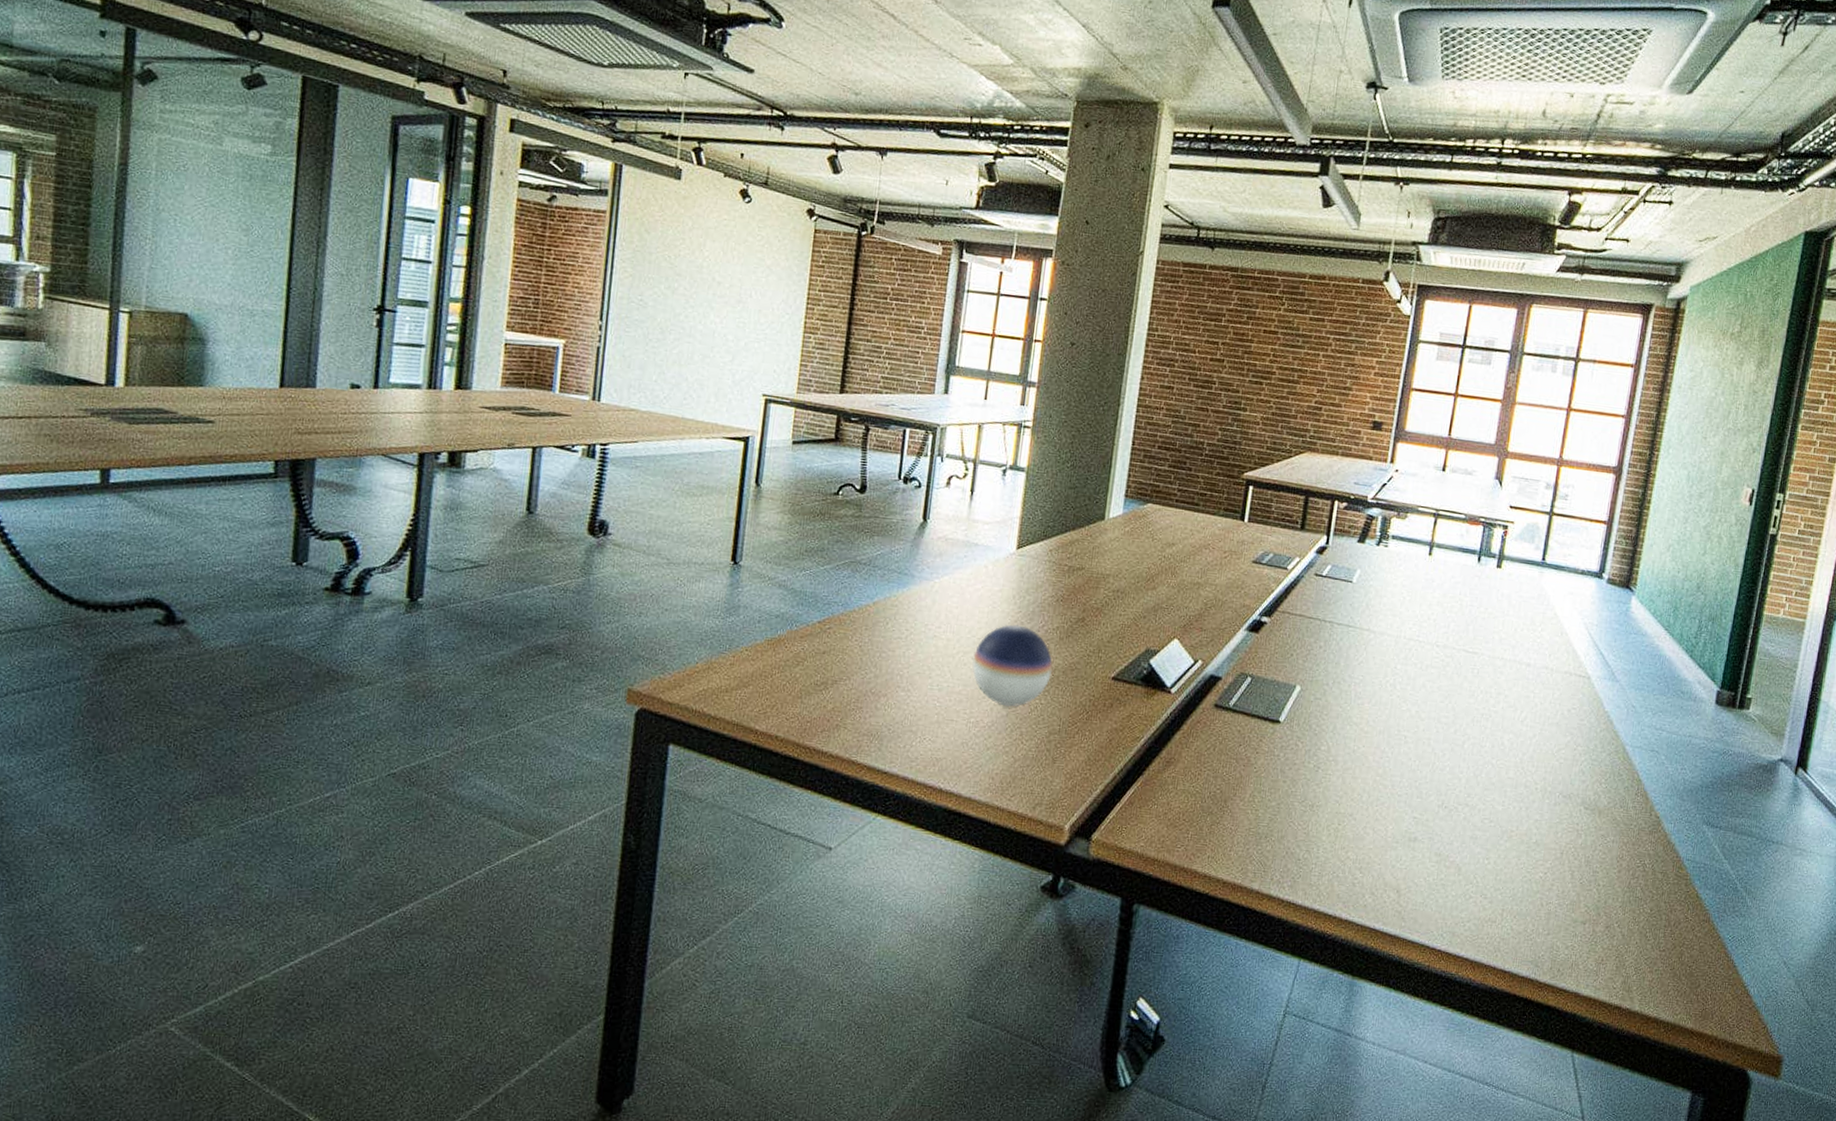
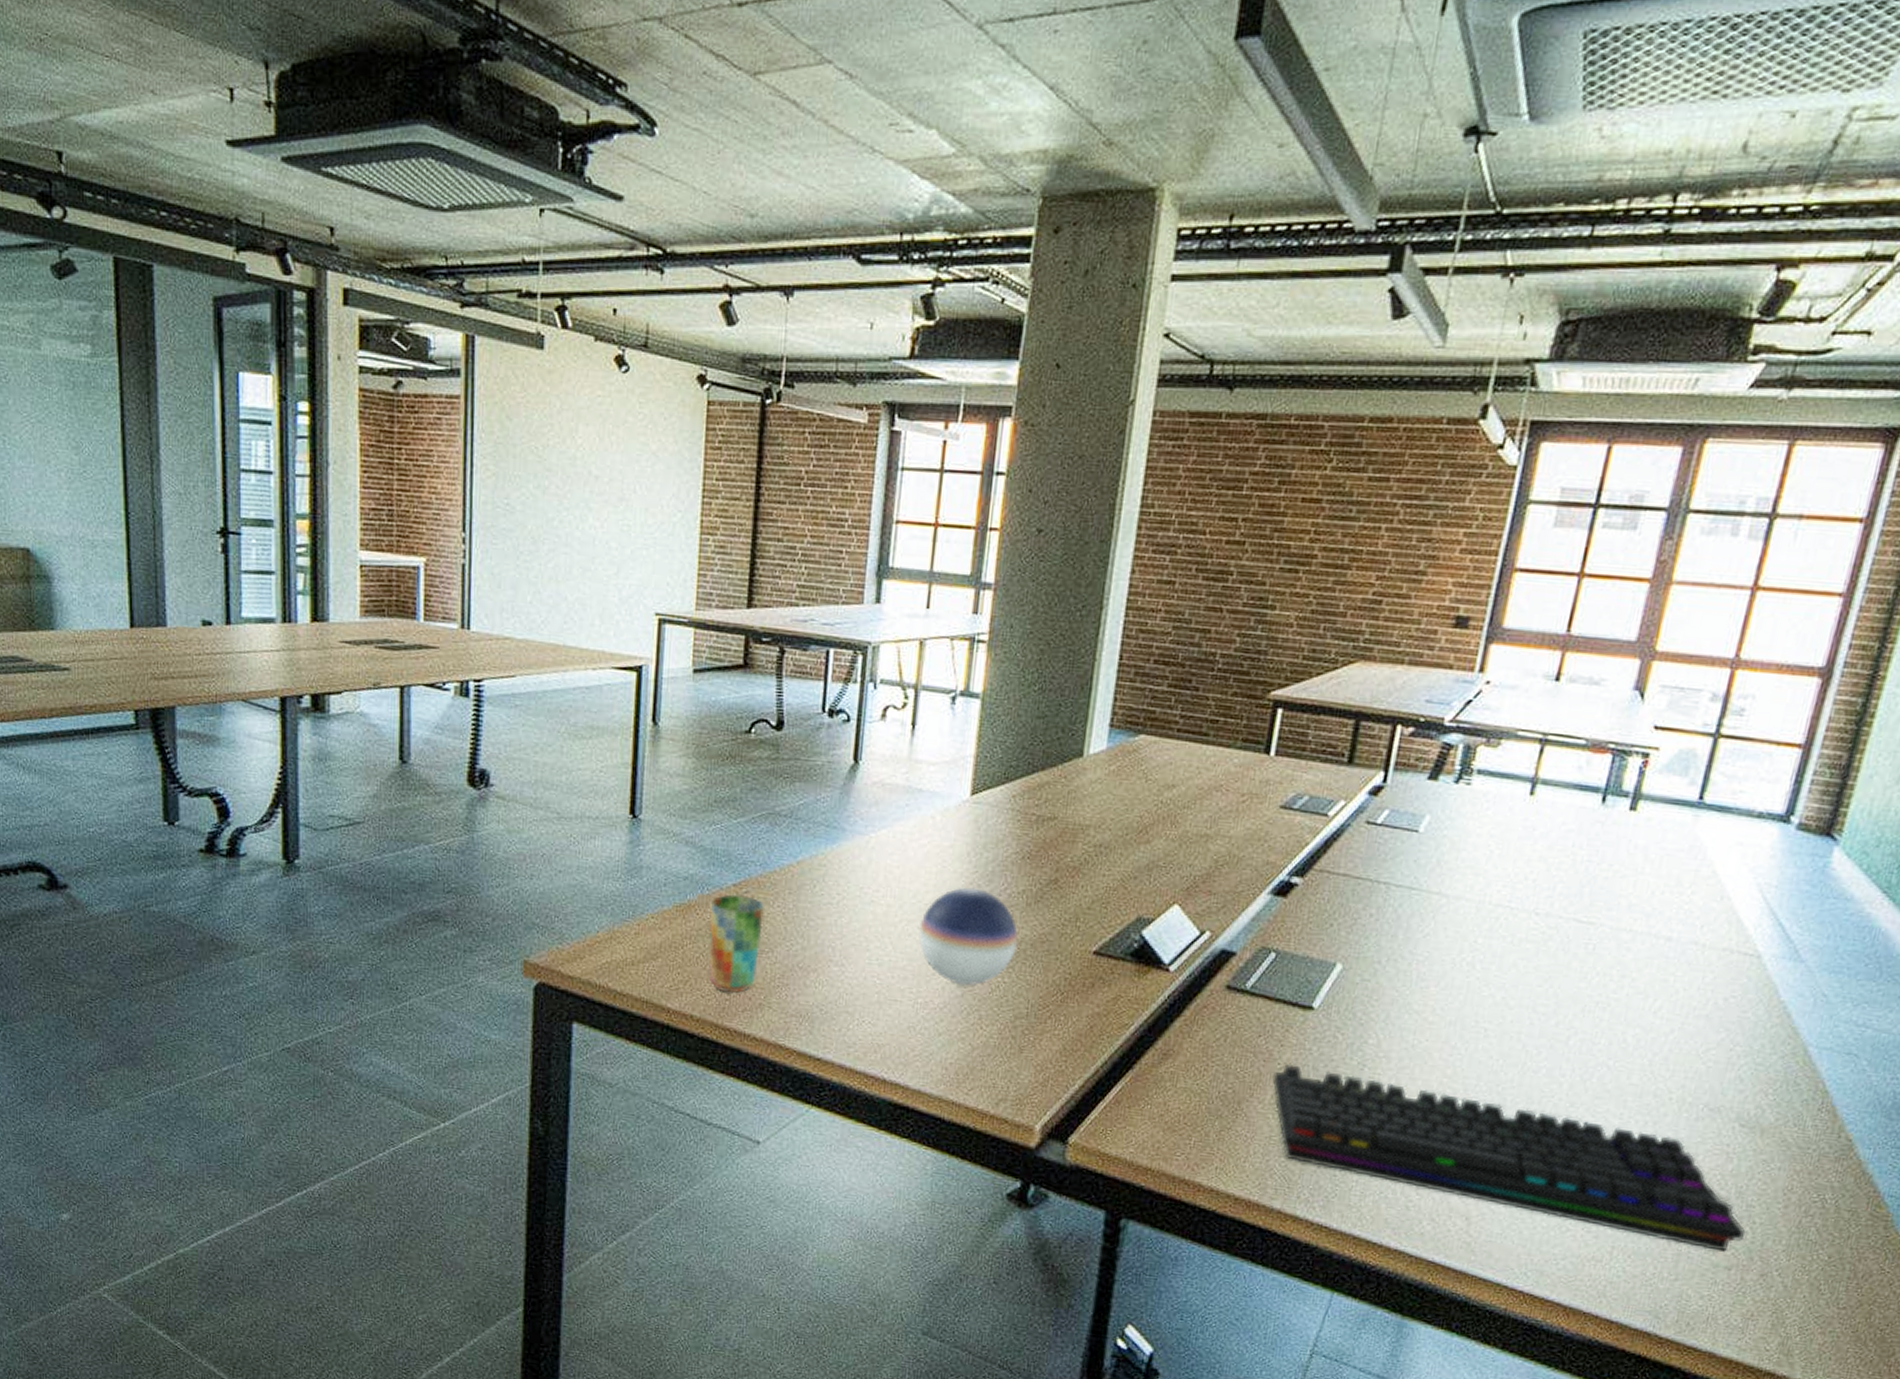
cup: none [793,630,845,715] -> present [708,894,766,993]
keyboard: none [1250,767,1594,910] -> present [1271,1063,1746,1252]

